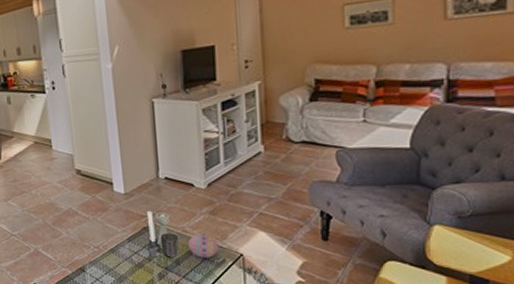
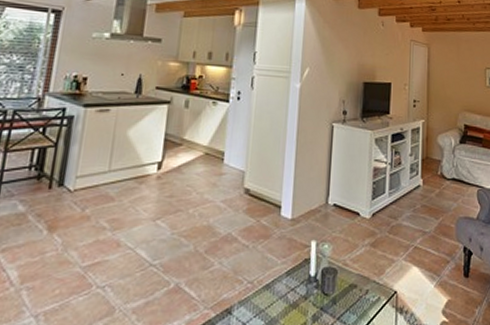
decorative egg: present [187,233,220,258] -> none [346,267,377,296]

